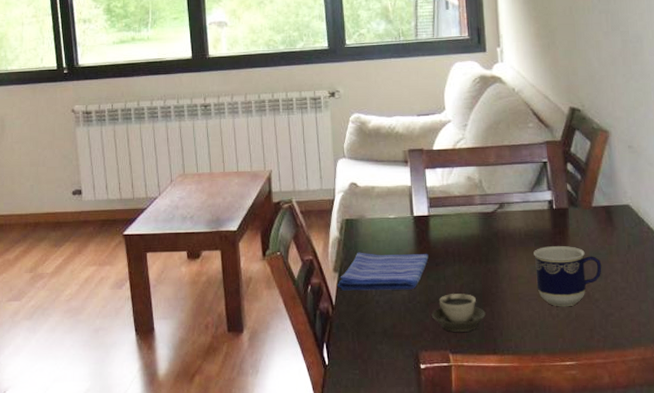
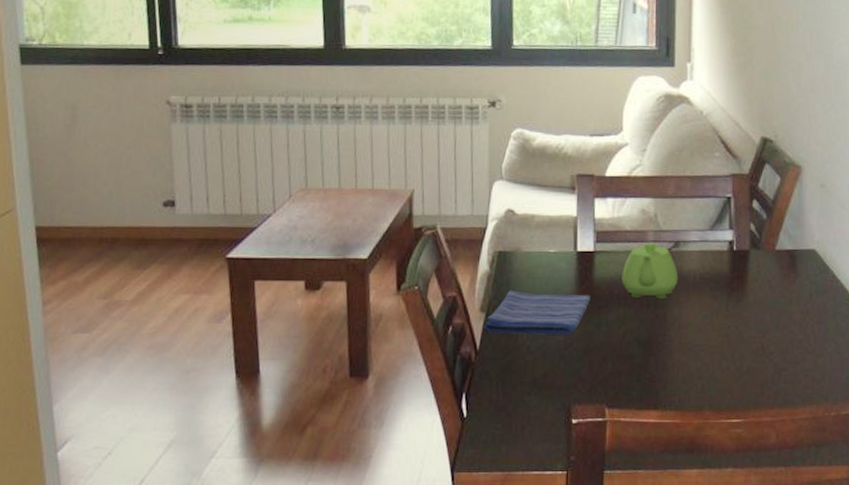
cup: present [431,294,486,332] -> none [588,341,649,384]
teapot: none [455,206,506,255] -> present [622,243,678,300]
cup: present [534,246,602,307] -> none [708,292,780,360]

